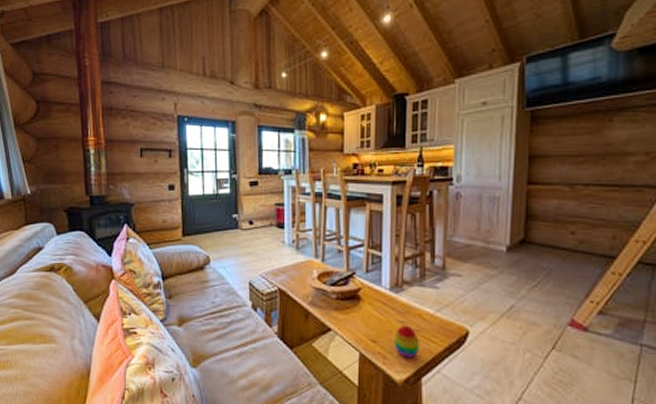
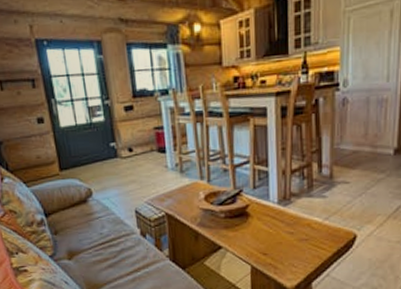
decorative egg: present [394,325,419,359] -> none [284,235,309,266]

